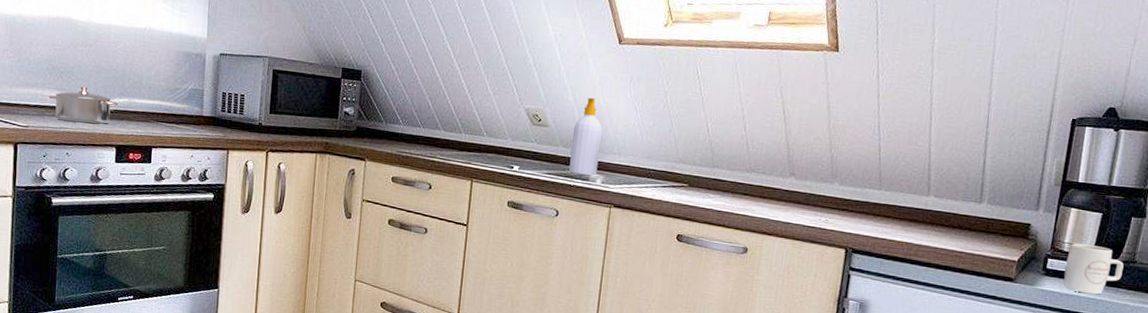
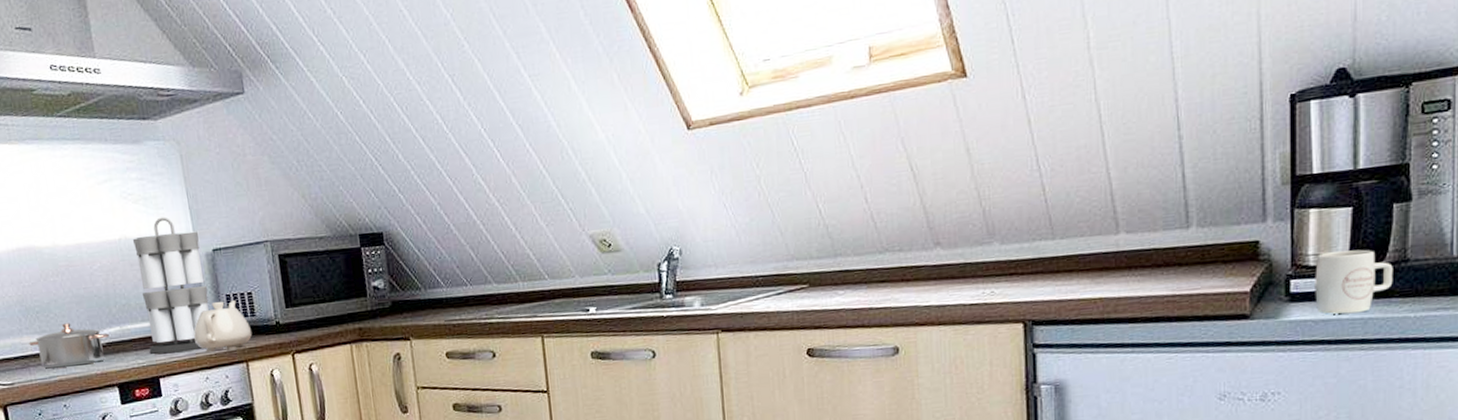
spice rack: none [148,18,212,131] -> present [132,217,209,354]
teapot: none [188,96,238,139] -> present [193,300,253,354]
soap bottle: present [568,97,602,176] -> none [652,203,693,302]

